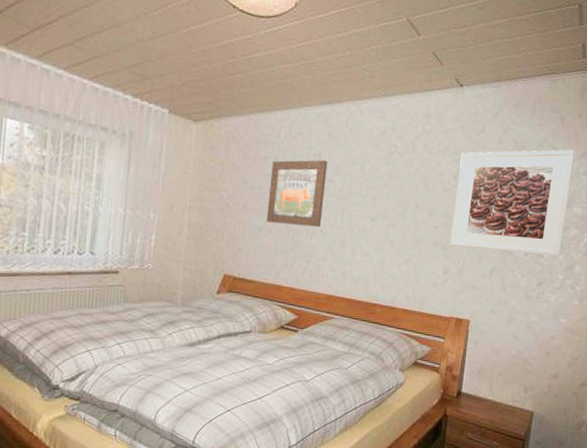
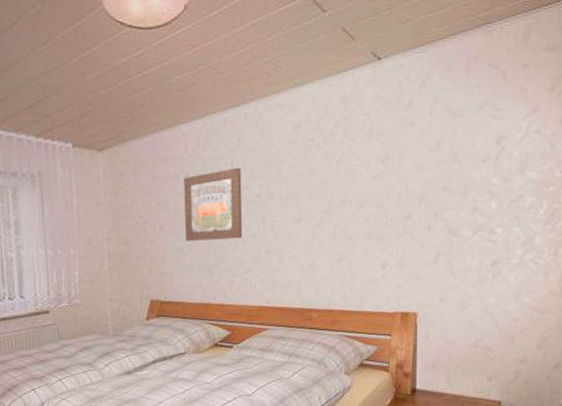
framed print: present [449,149,575,257] -> none [385,107,523,236]

